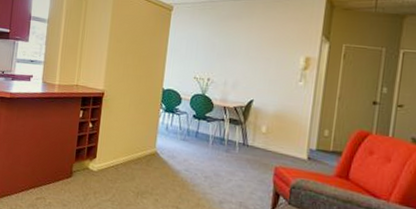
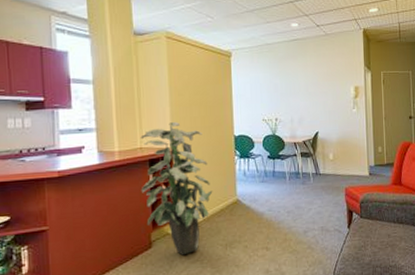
indoor plant: none [71,65,134,192] -> present [140,121,213,256]

